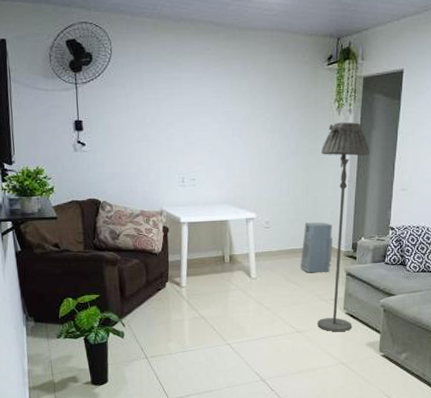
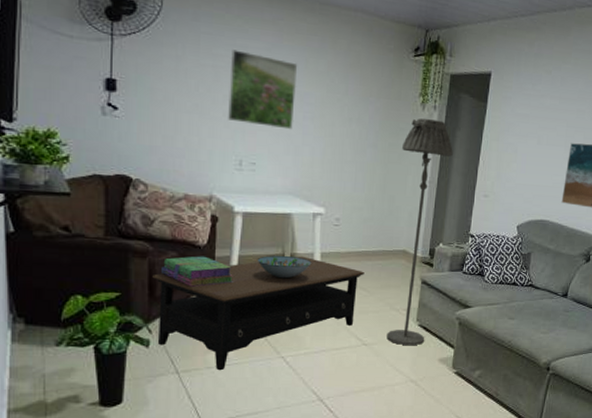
coffee table: none [122,256,294,356] -> present [152,256,364,371]
stack of books: none [127,261,184,287] -> present [160,256,233,287]
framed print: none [168,82,225,147] -> present [228,49,298,130]
decorative bowl: none [202,257,248,277] -> present [257,255,312,279]
air purifier: present [300,222,332,273] -> none [371,223,409,279]

